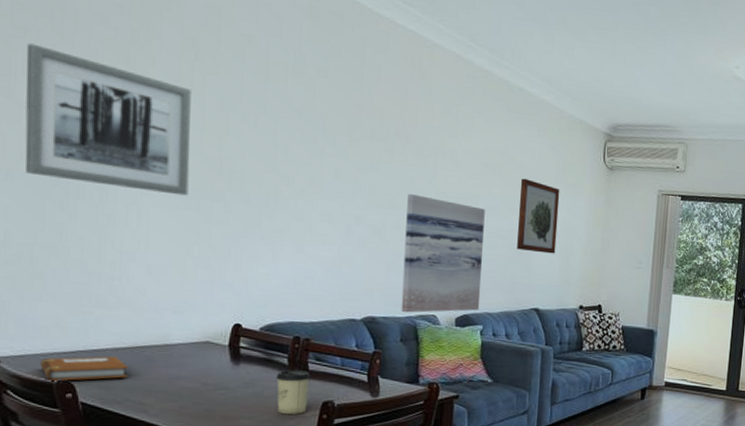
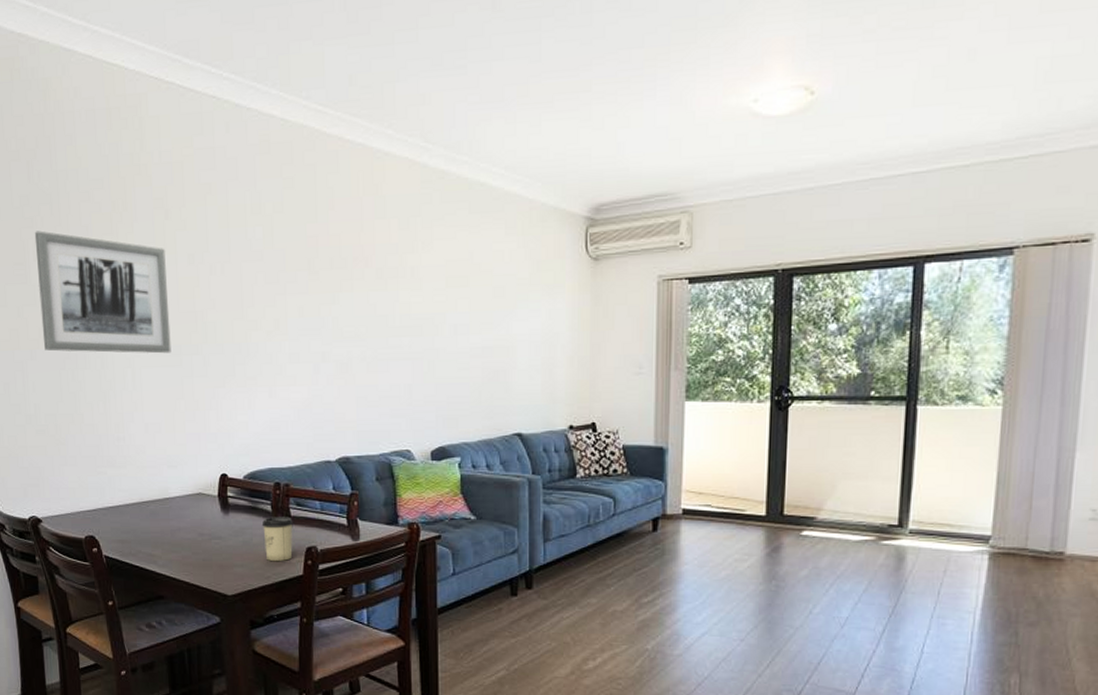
notebook: present [40,356,128,382] -> none [71,512,138,538]
wall art: present [401,193,485,313] -> none [371,321,456,450]
wall art: present [517,178,560,254] -> none [490,286,537,369]

